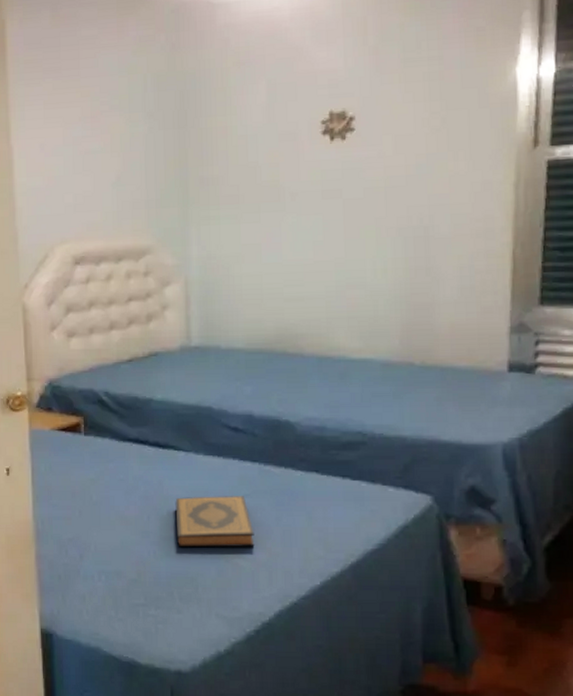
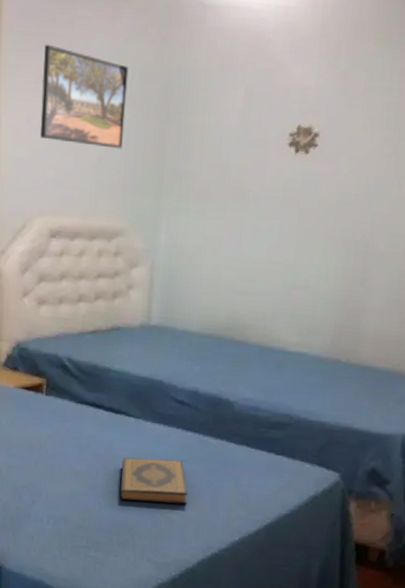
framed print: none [51,69,142,165] -> present [40,44,129,149]

